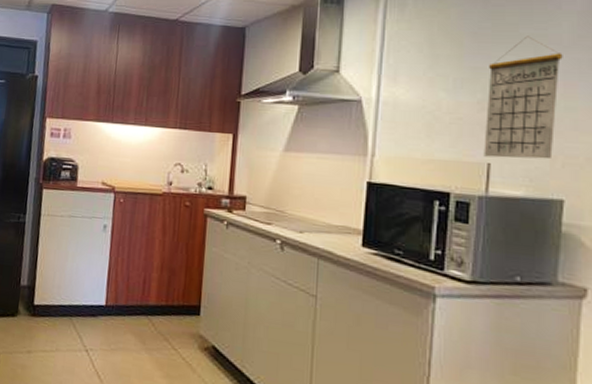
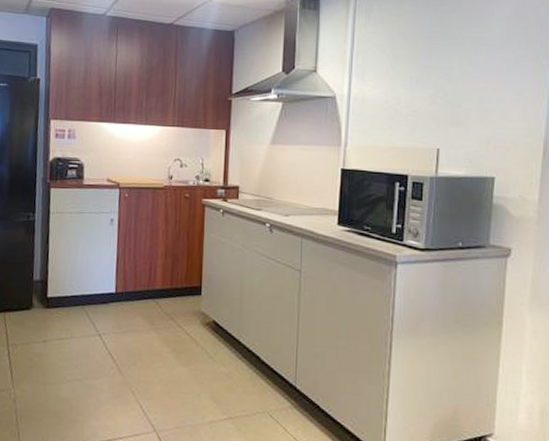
calendar: present [484,36,563,160] -> none [434,38,495,144]

